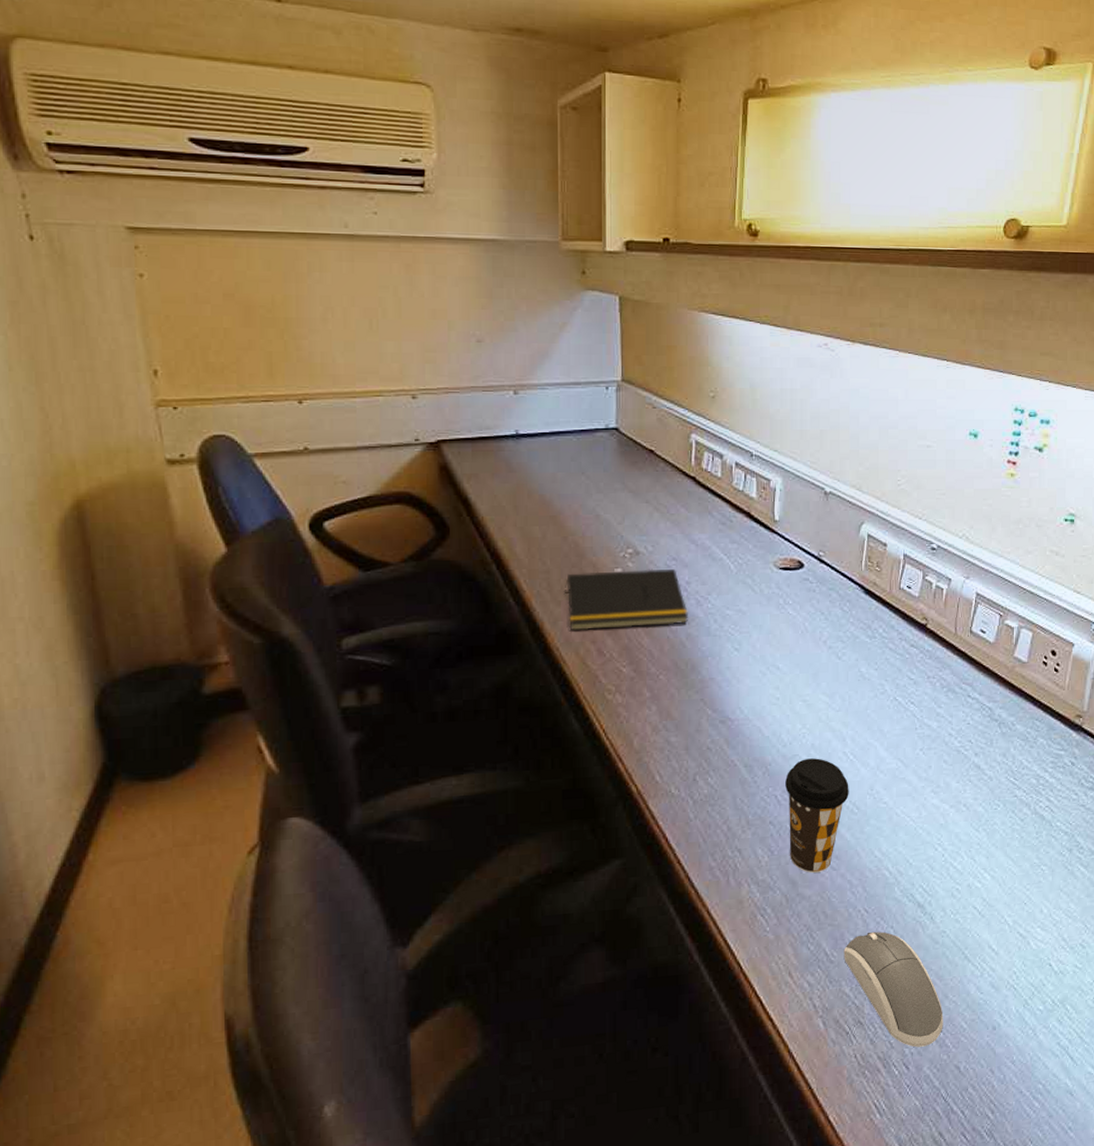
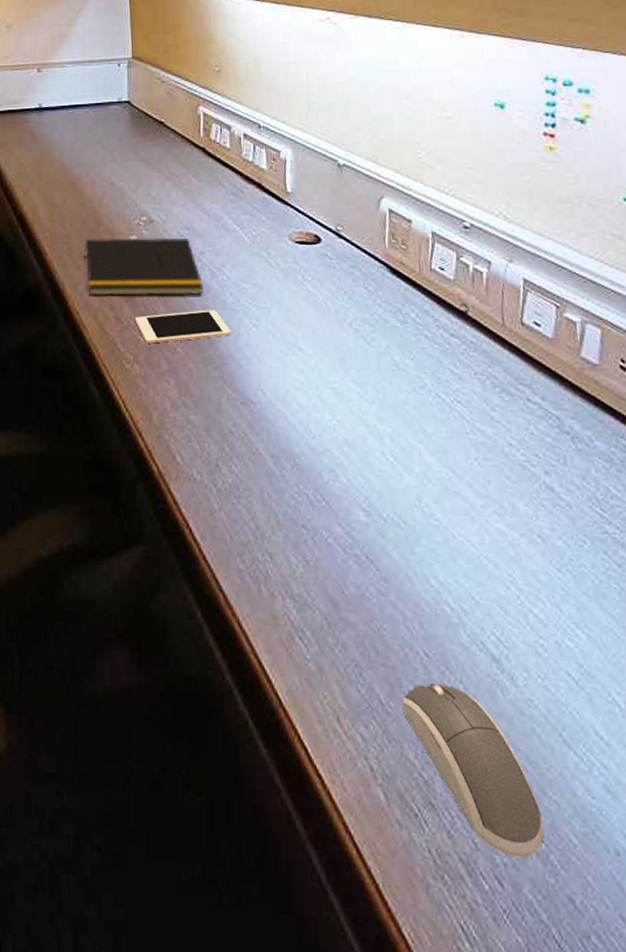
cell phone: none [617,637,714,674] -> present [134,310,232,344]
coffee cup: present [785,758,849,873] -> none [317,455,393,596]

